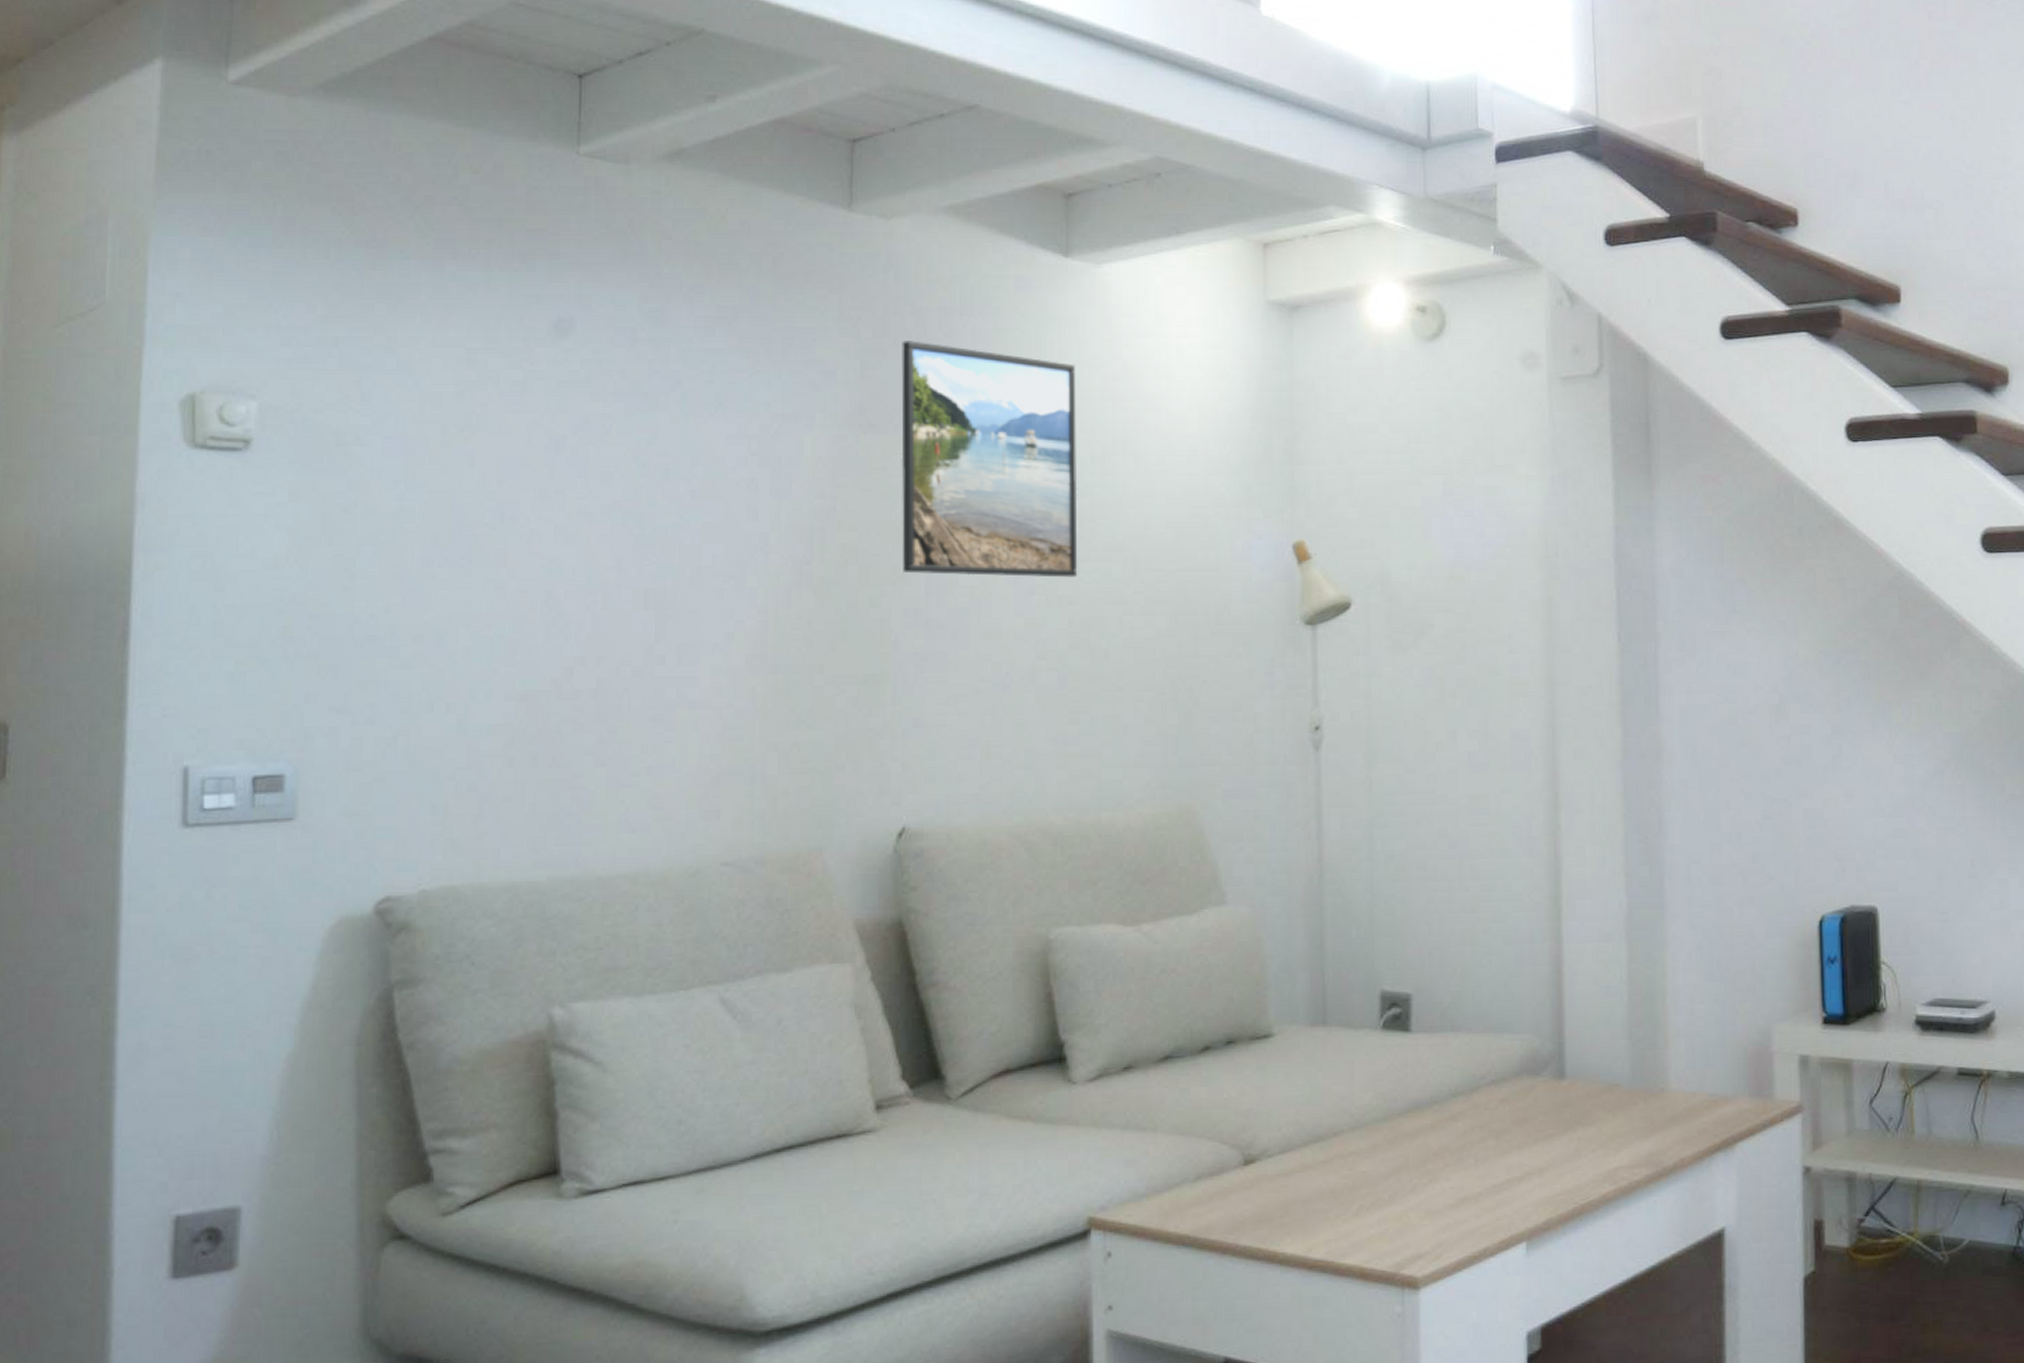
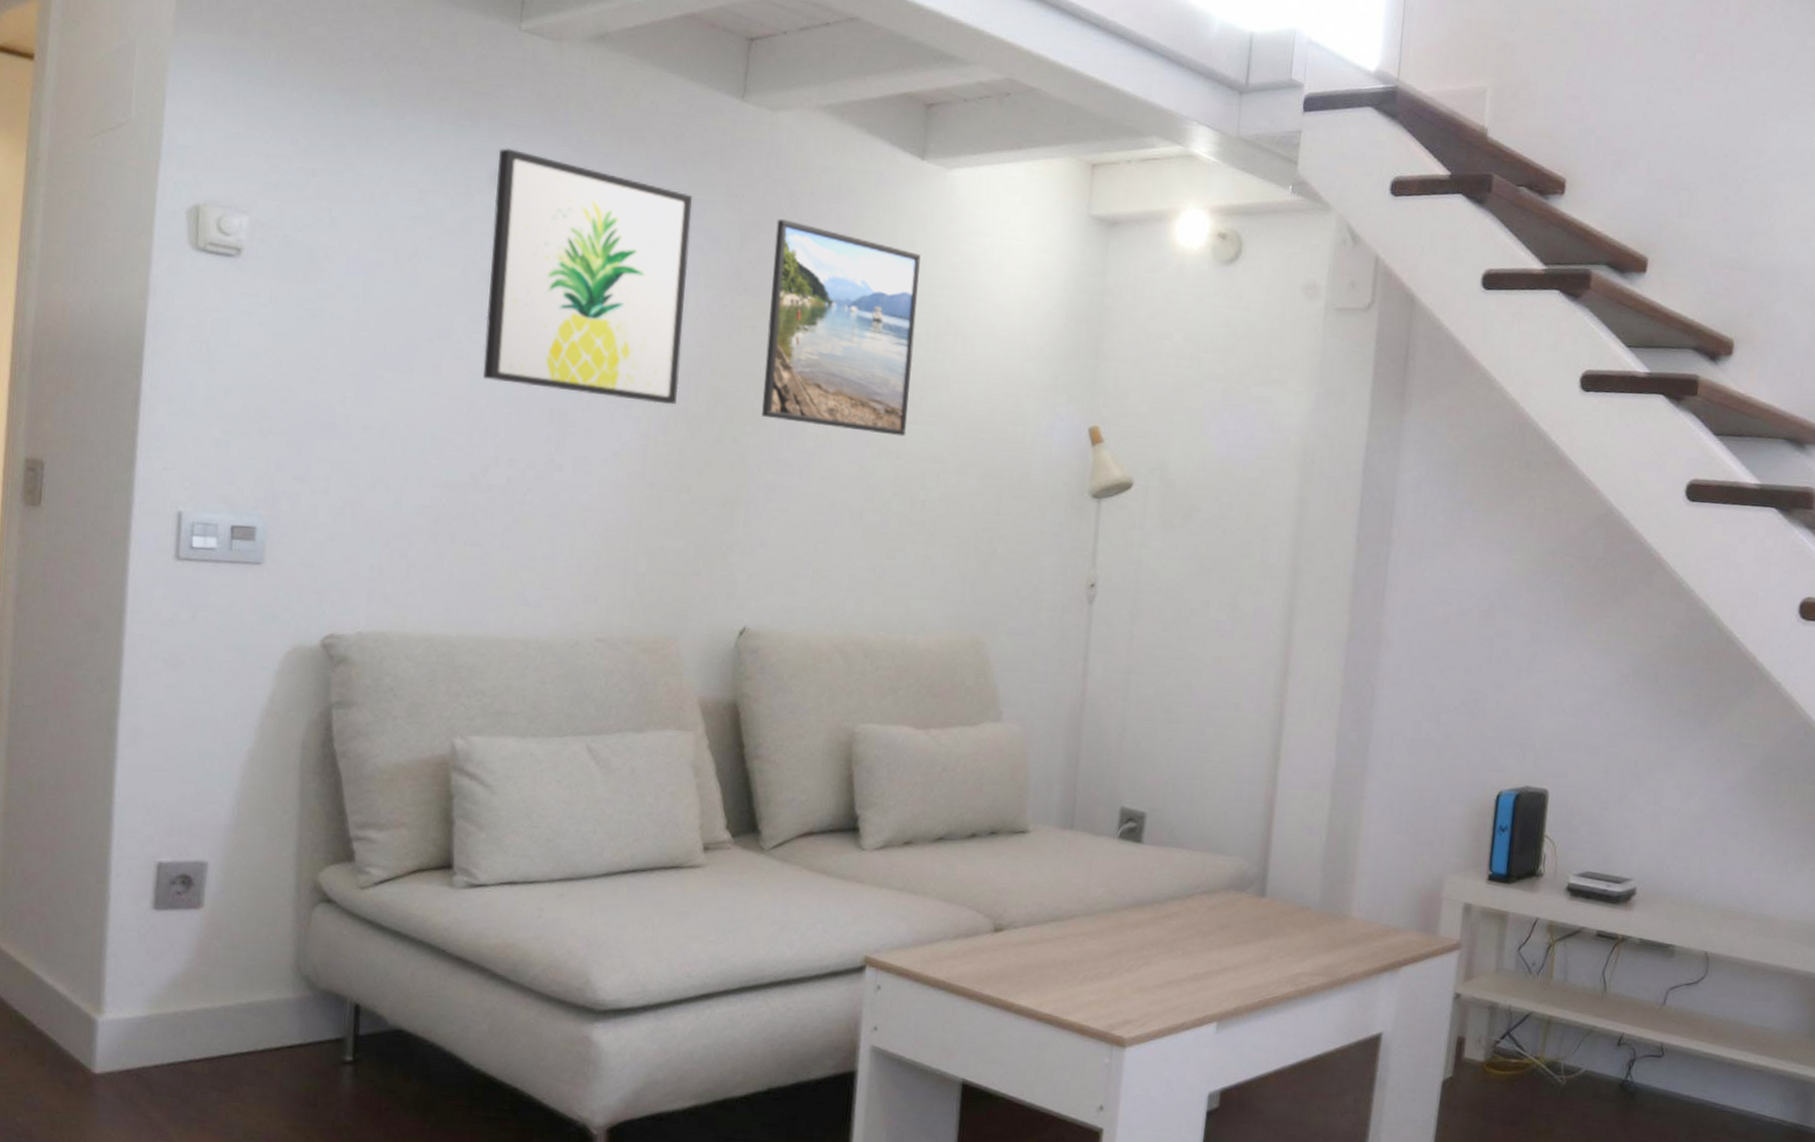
wall art: none [559,291,800,571] -> present [482,148,693,405]

